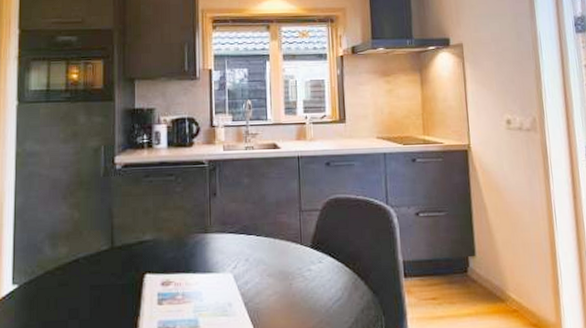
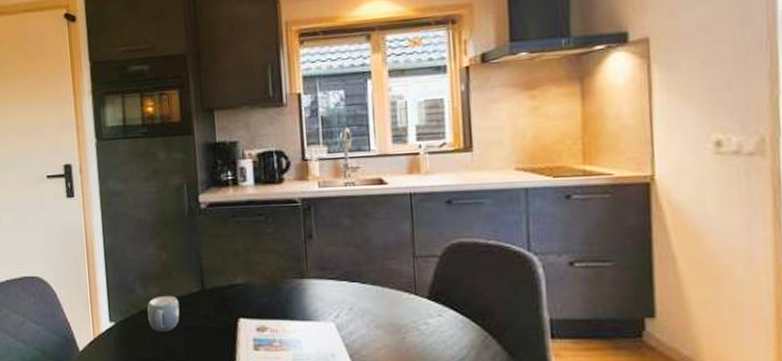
mug: none [54,254,87,292] -> present [147,295,180,332]

